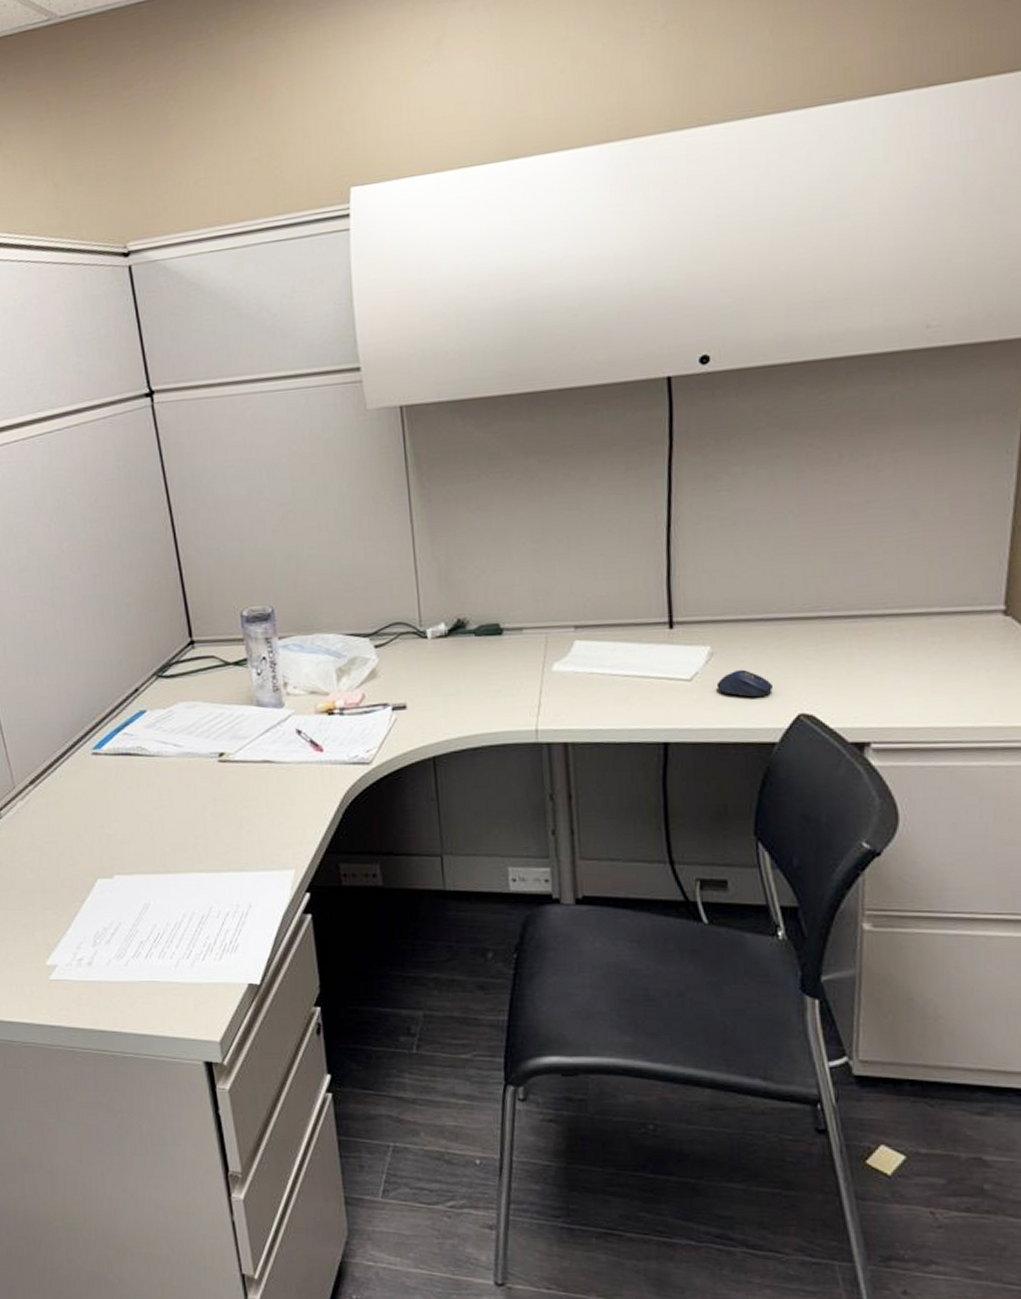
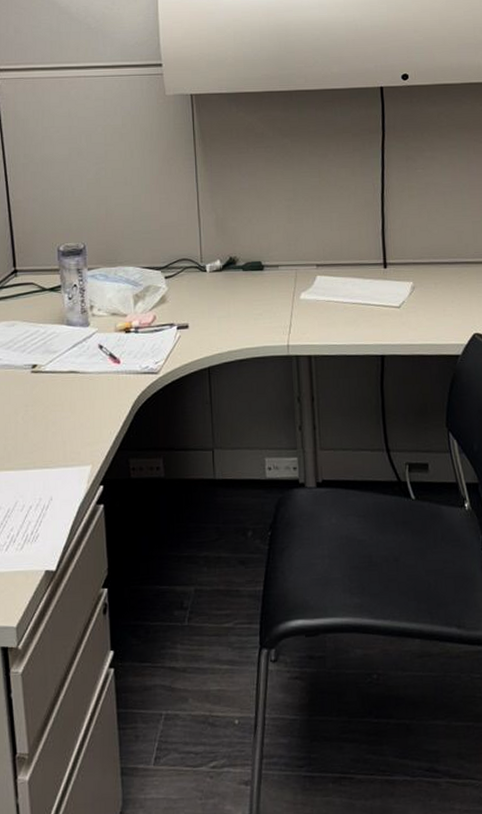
computer mouse: present [716,669,774,698] -> none [417,299,457,321]

